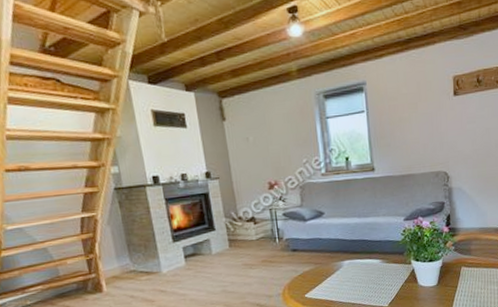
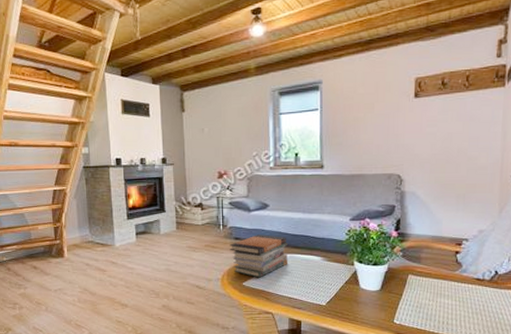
book stack: none [287,243,349,288] -> present [230,235,289,278]

